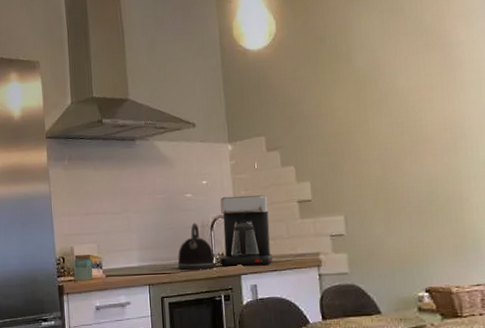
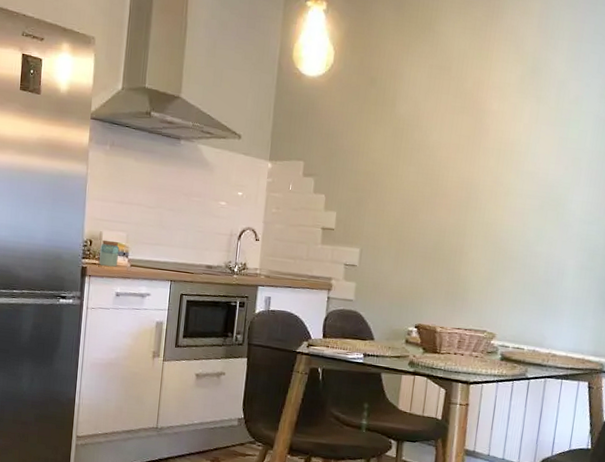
kettle: present [177,222,215,270] -> none [201,230,237,276]
coffee maker: present [220,195,272,266] -> none [241,211,296,281]

